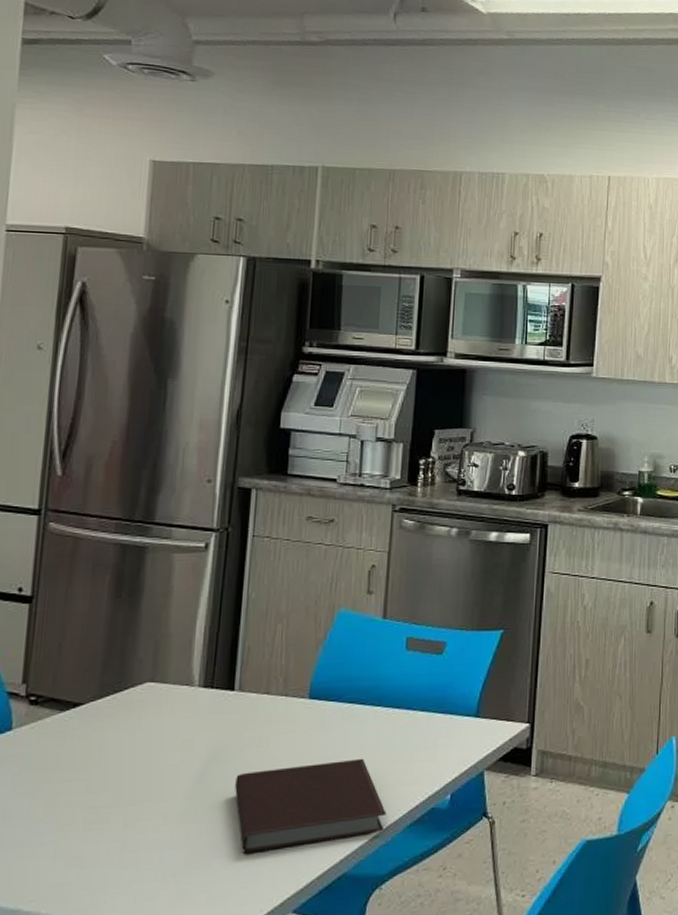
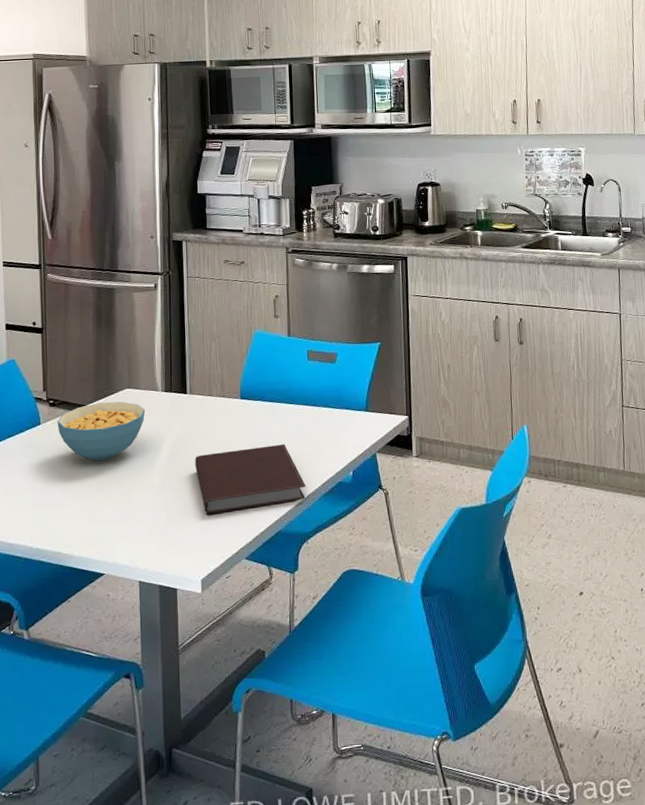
cereal bowl: none [37,699,172,781] -> present [57,401,146,461]

